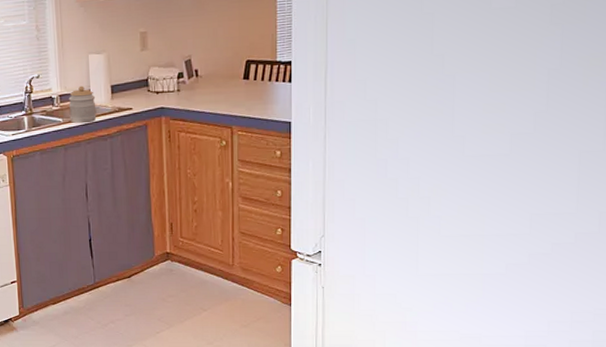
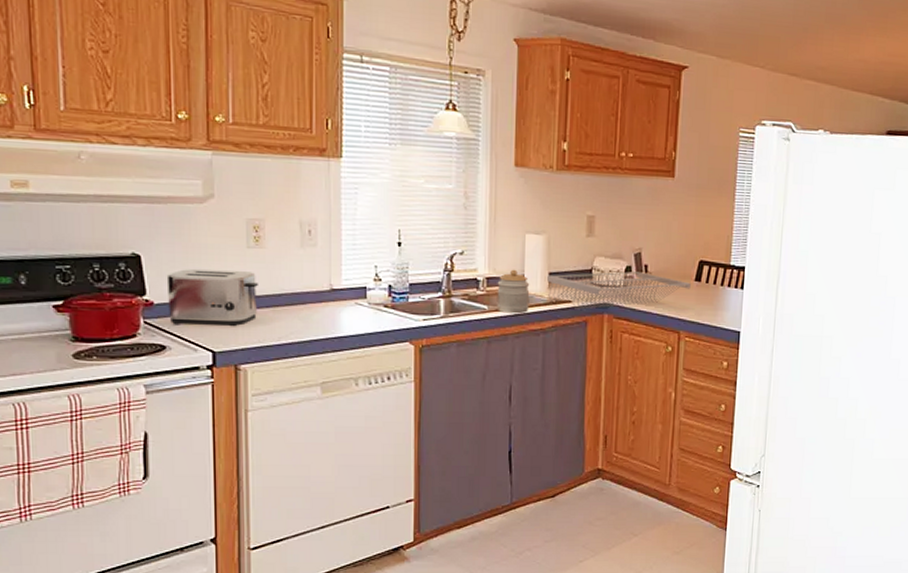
dish rack: none [110,76,240,115] -> present [547,271,691,309]

